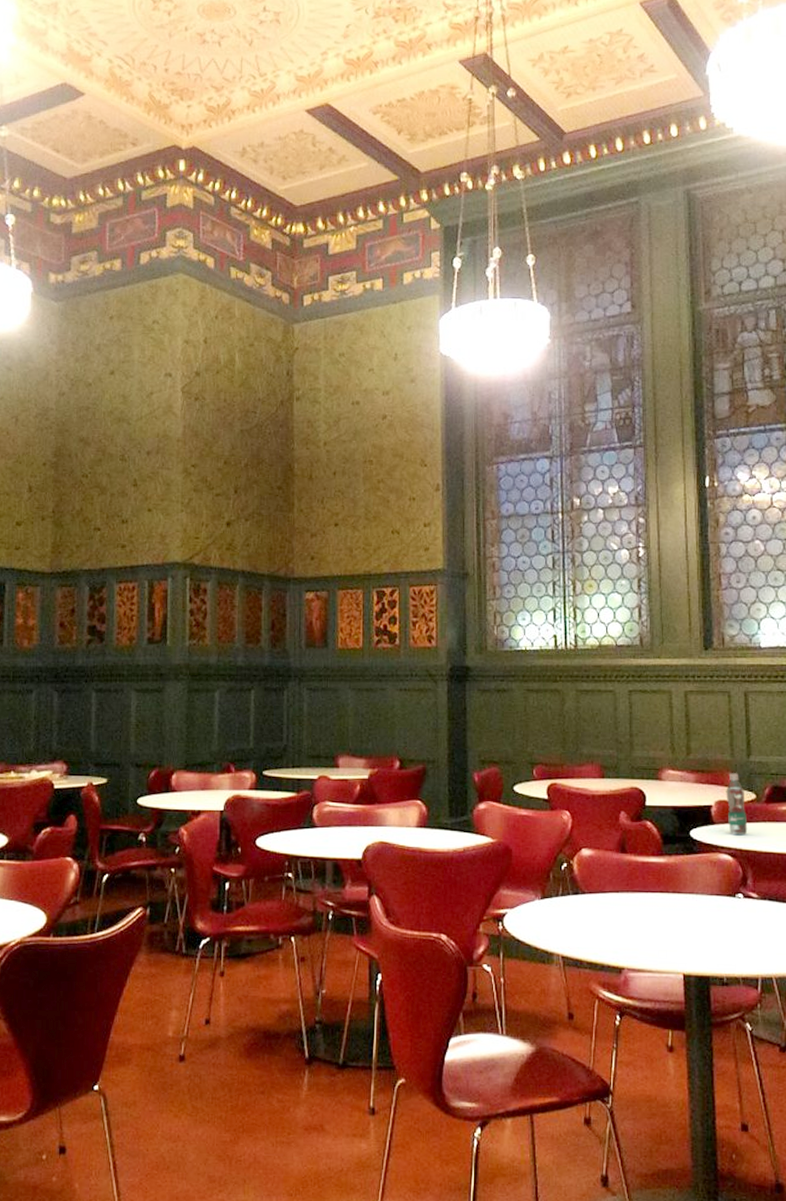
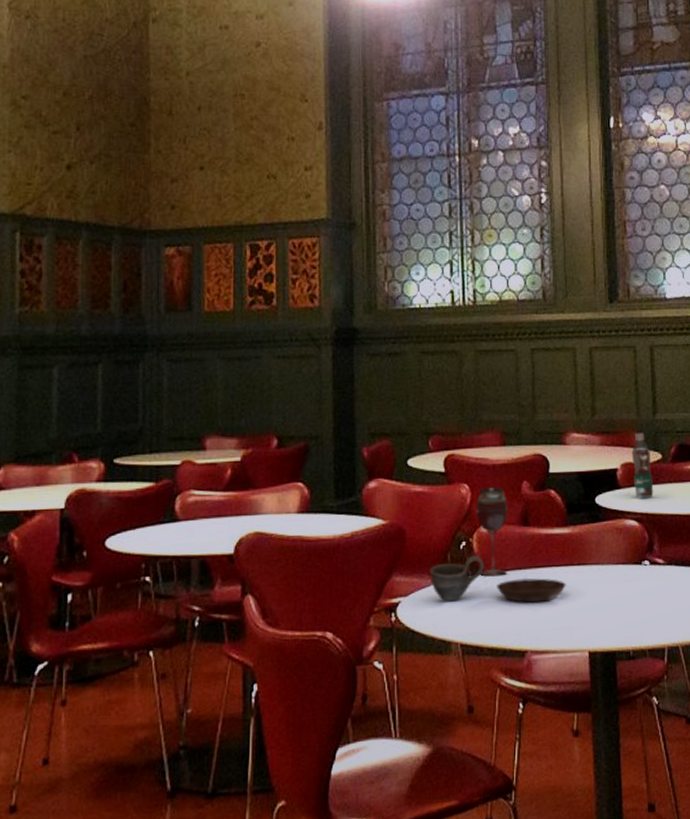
cup: none [533,876,583,917] -> present [429,554,484,602]
wineglass: none [576,816,607,897] -> present [476,488,509,577]
saucer: none [595,900,662,925] -> present [497,577,566,604]

